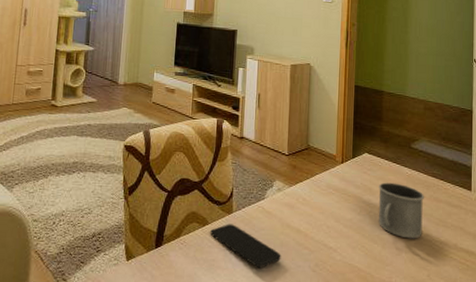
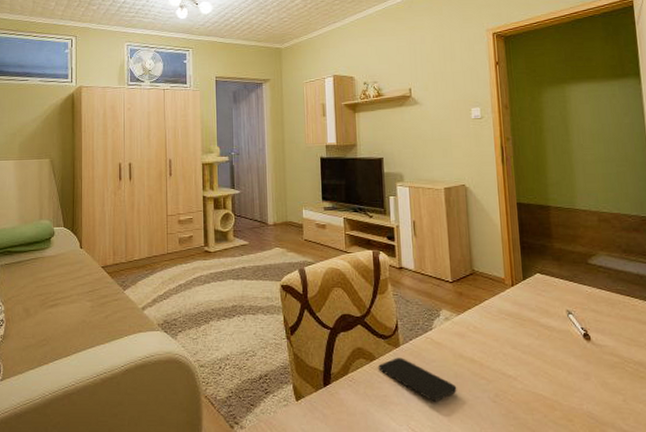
mug: present [379,182,424,239] -> none [556,303,612,362]

